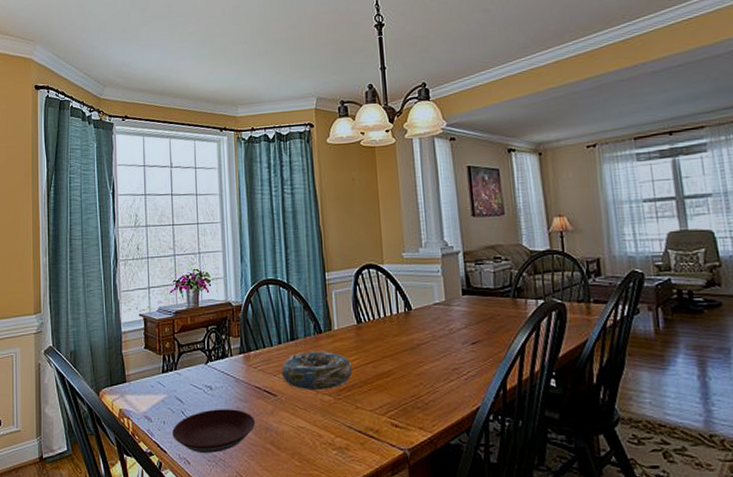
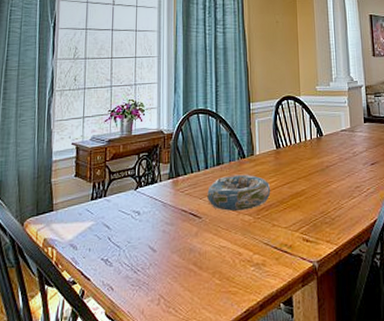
plate: present [172,409,255,453] -> none [97,232,179,278]

